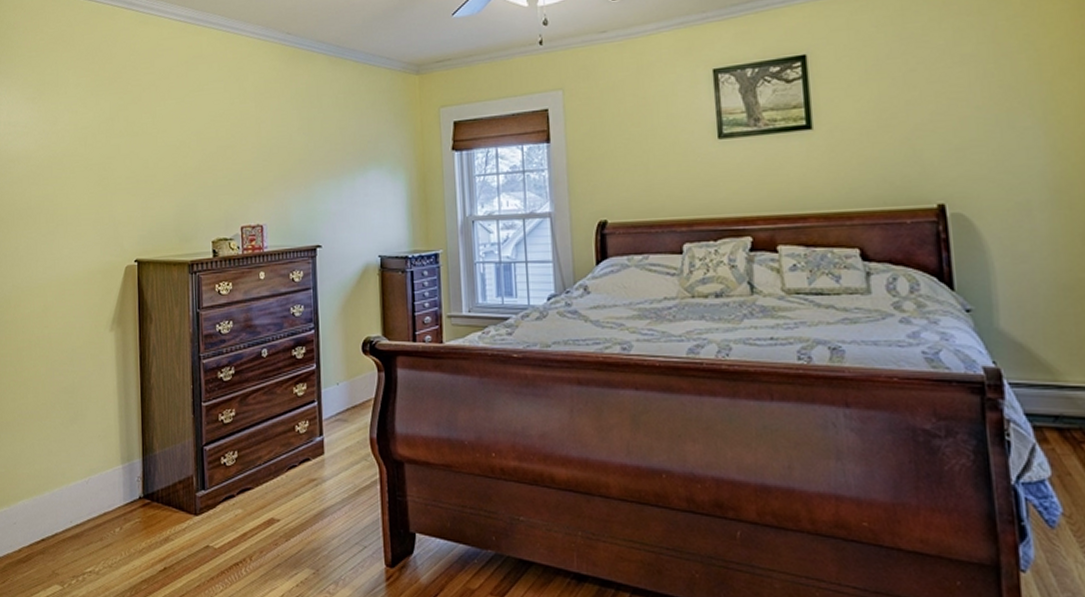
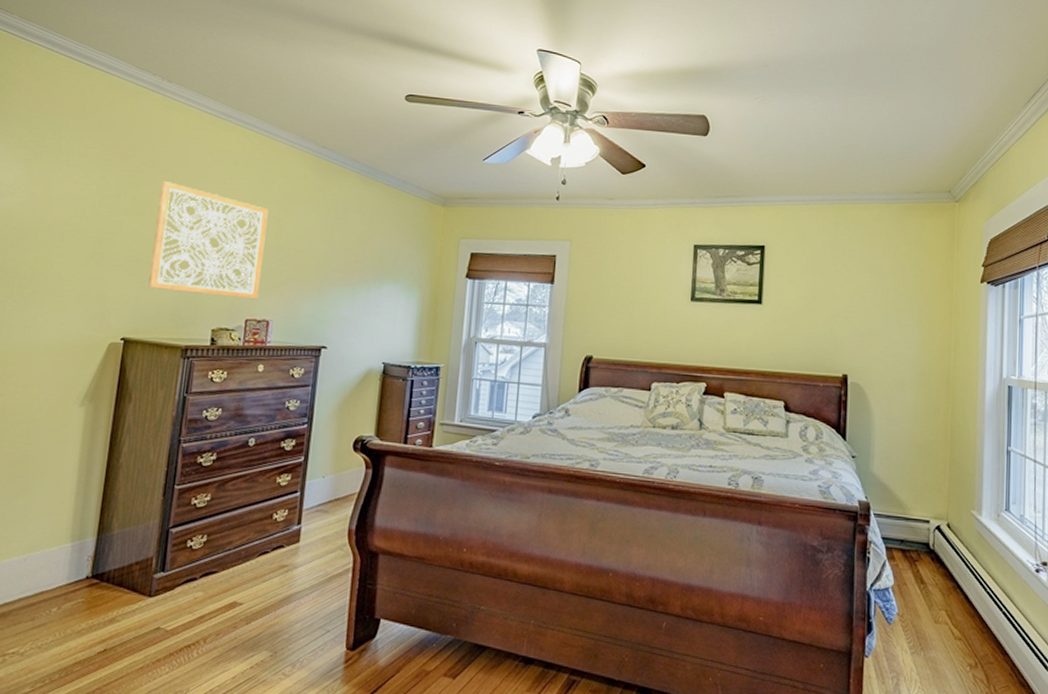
wall art: none [146,96,249,208] -> present [148,180,269,300]

